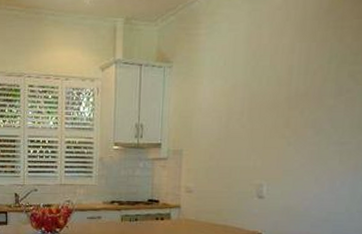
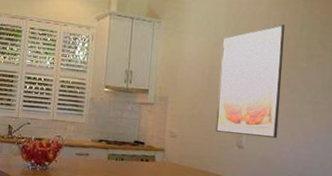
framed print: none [234,58,311,185] -> present [215,24,285,139]

